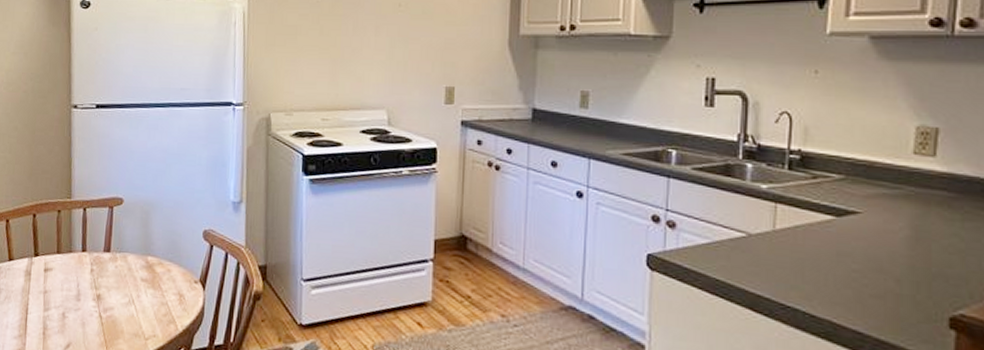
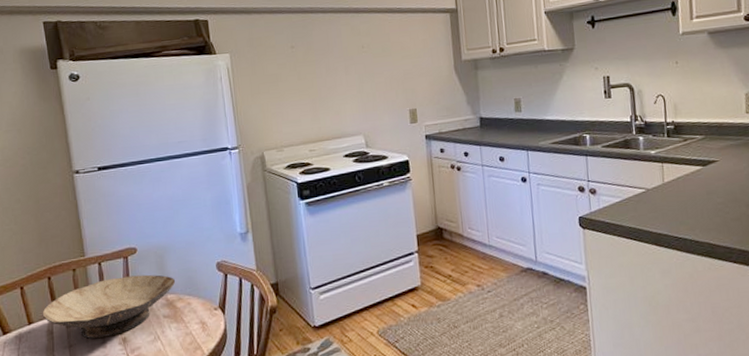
bowl: none [23,227,159,290] -> present [42,274,176,339]

